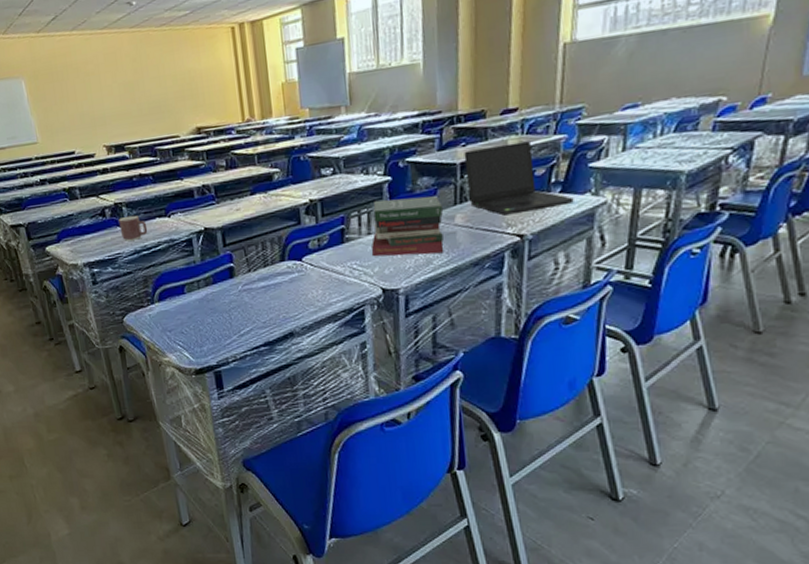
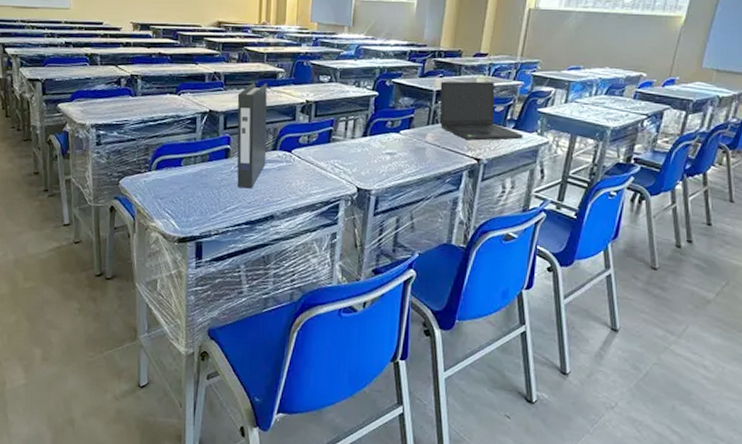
mug: present [119,215,148,241] -> none [131,88,158,111]
binder: none [232,187,276,308] -> present [237,82,268,189]
books: present [372,196,444,257] -> none [353,110,417,165]

